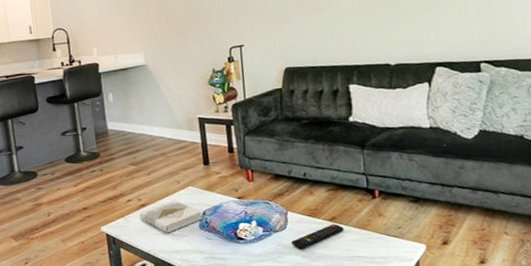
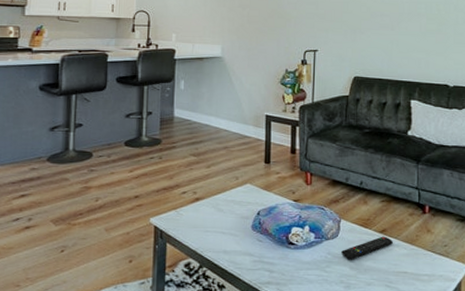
book: present [139,200,202,233] -> none [192,197,256,231]

